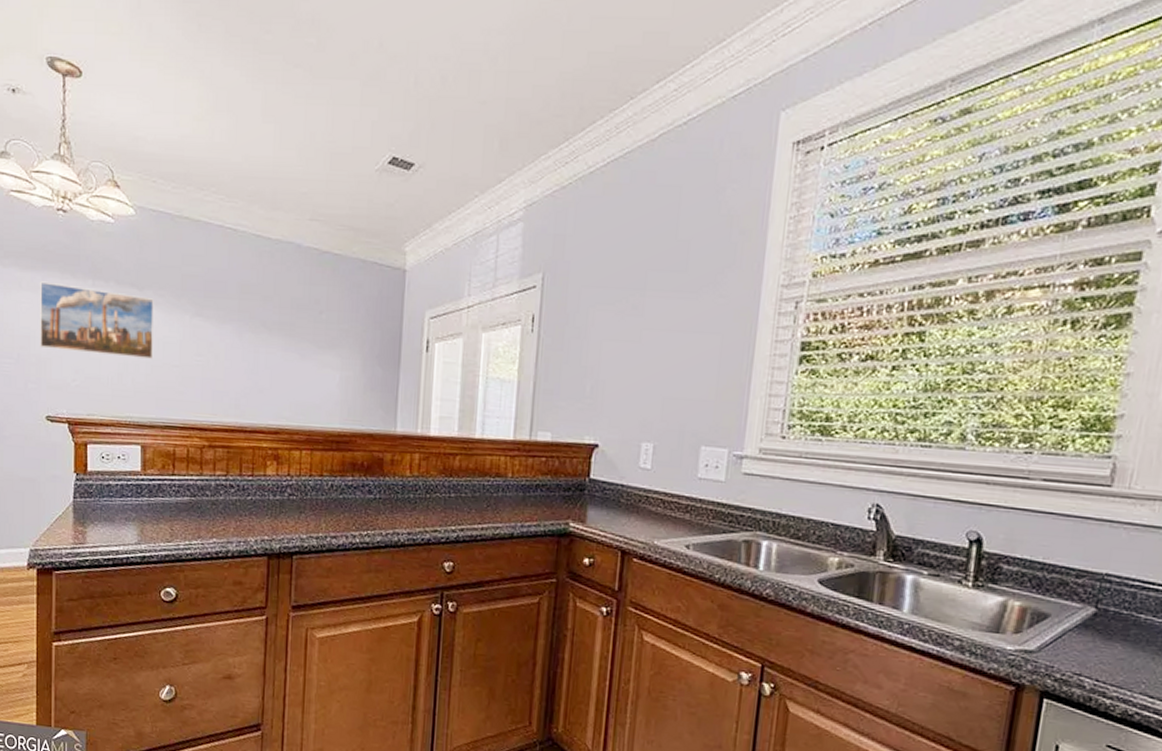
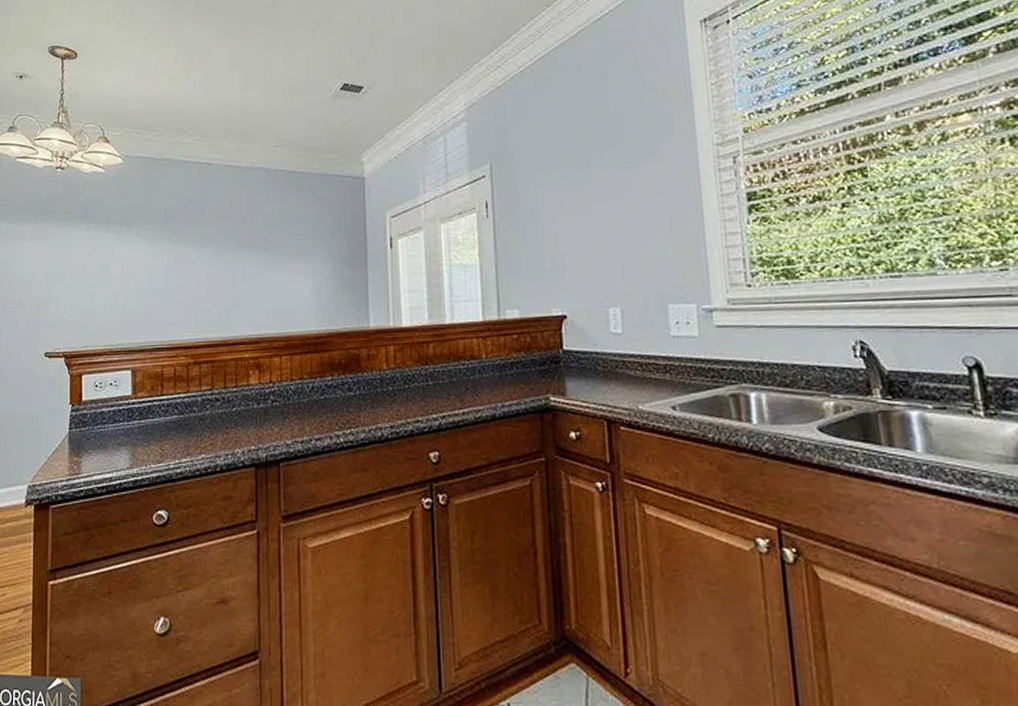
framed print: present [40,281,154,359] -> none [40,231,140,291]

